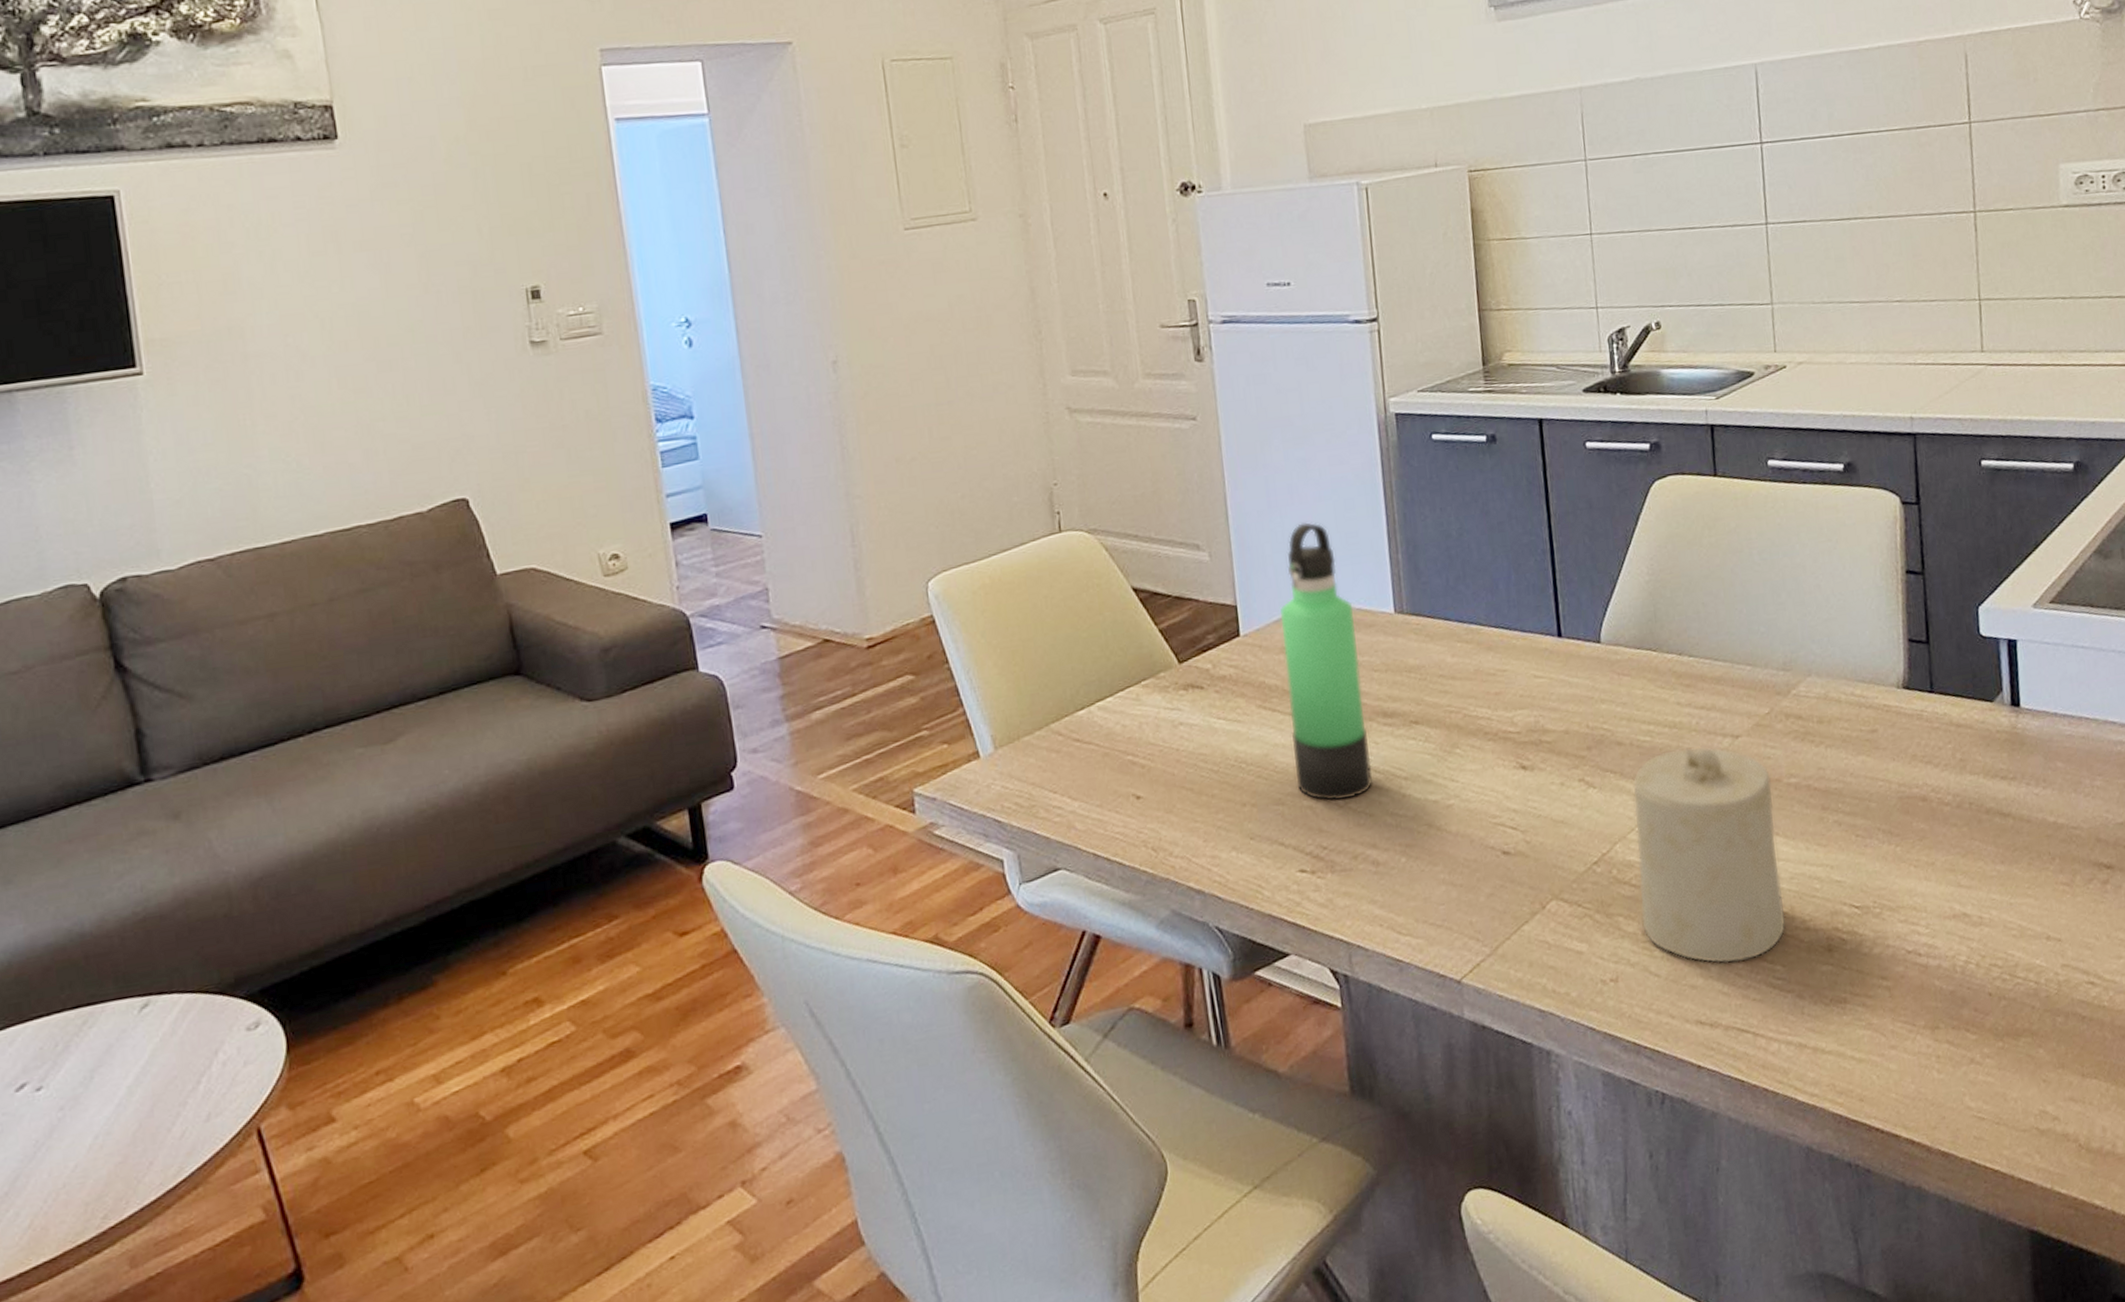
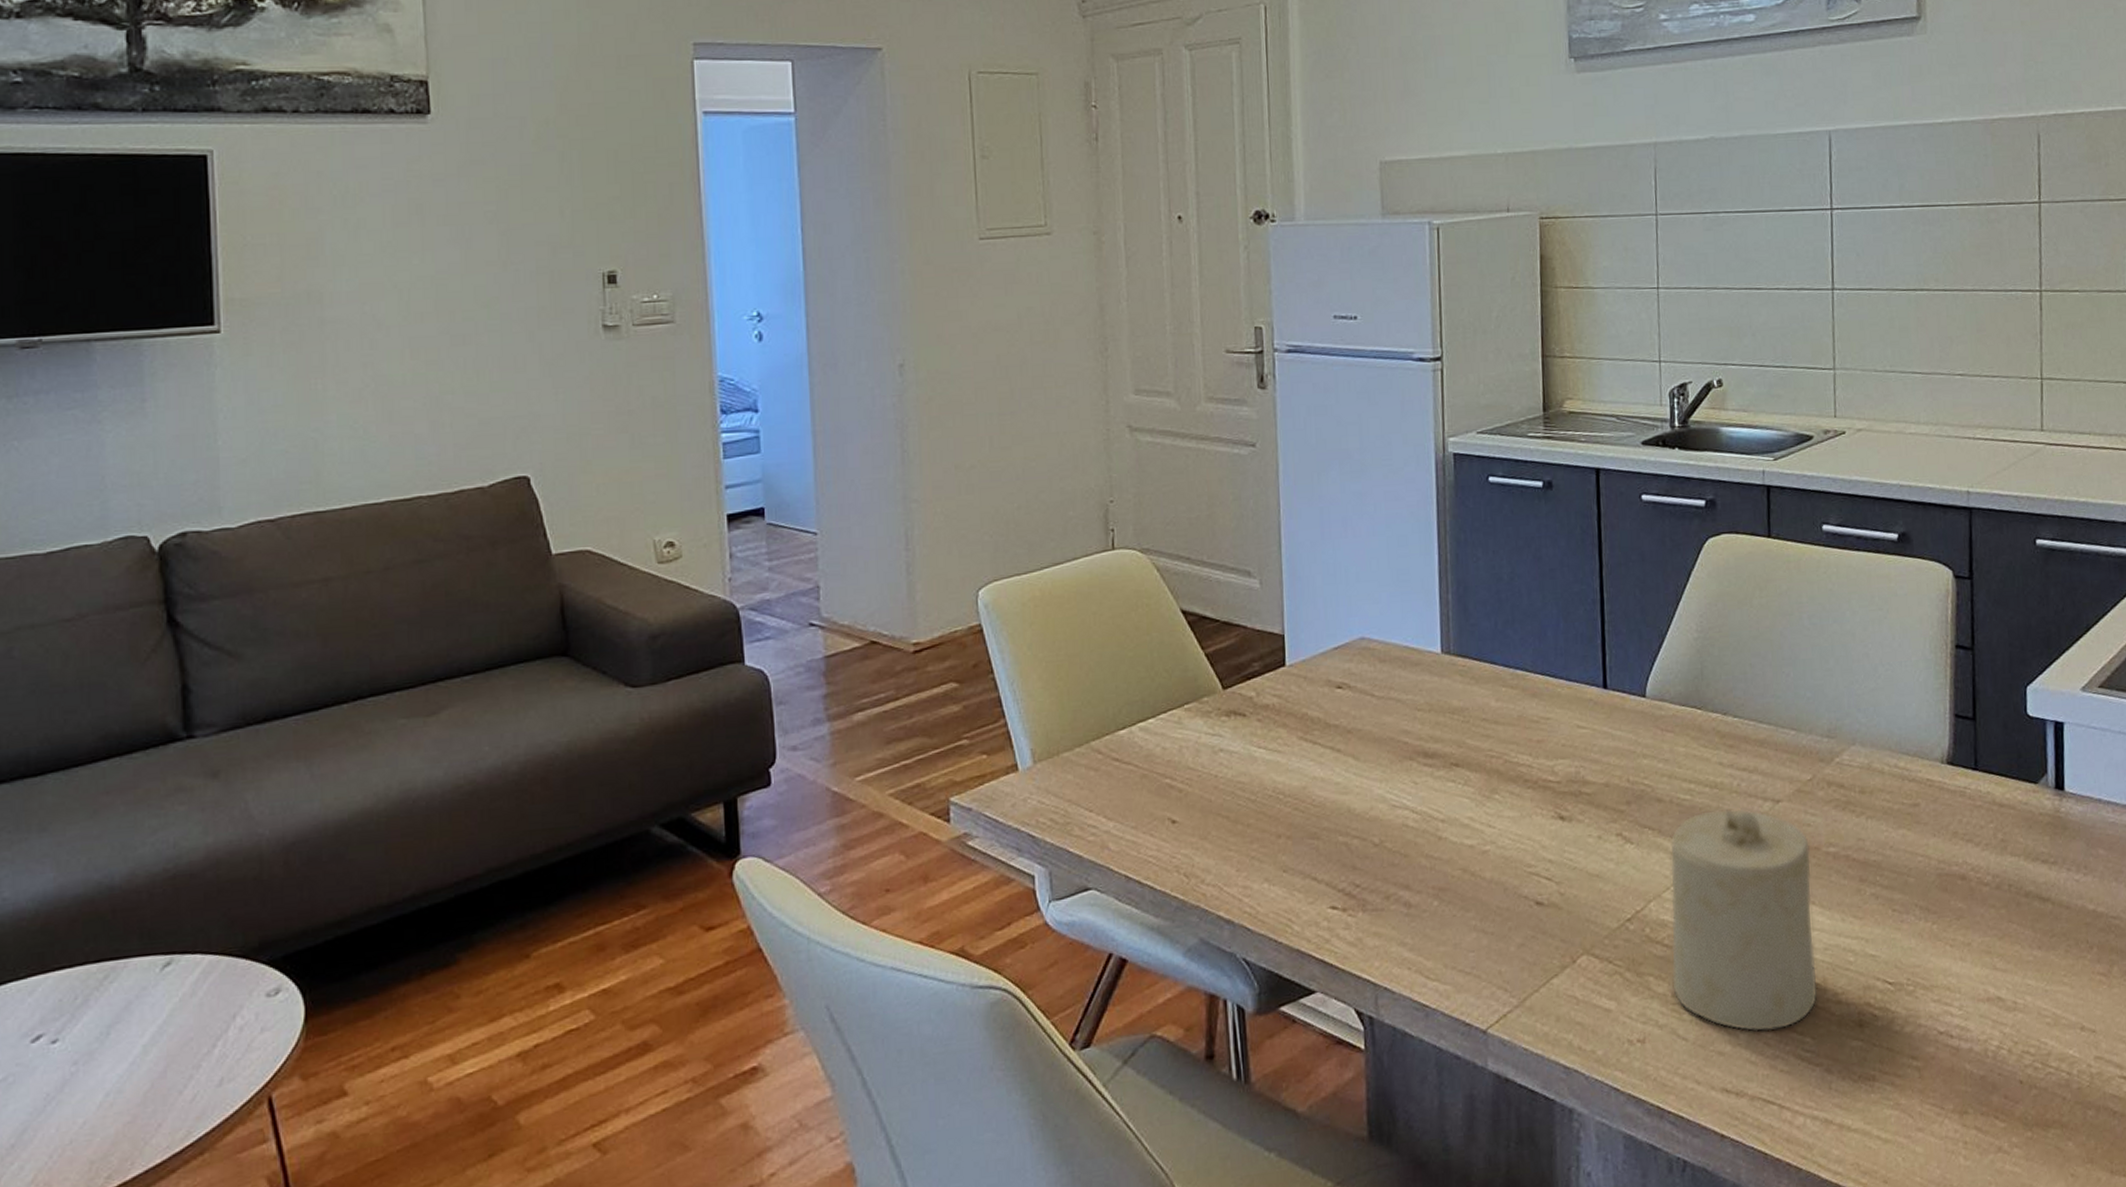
thermos bottle: present [1280,522,1373,801] -> none [1327,556,1410,839]

